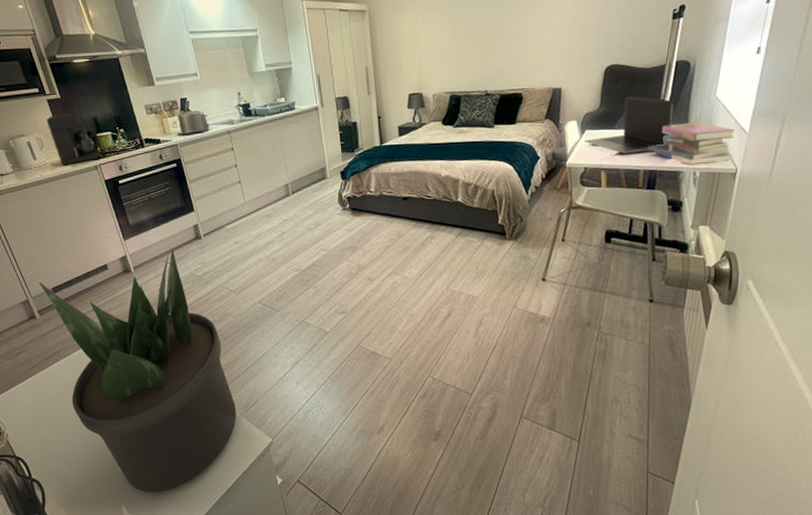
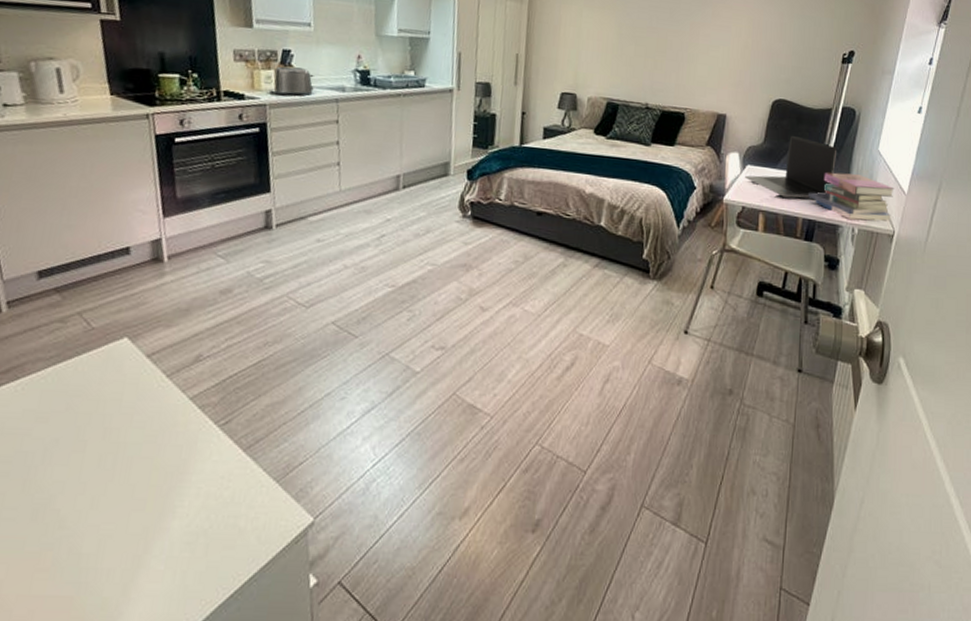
planter: present [39,249,237,493] -> none [19,237,272,594]
coffee maker: present [46,112,100,165] -> none [91,40,161,107]

